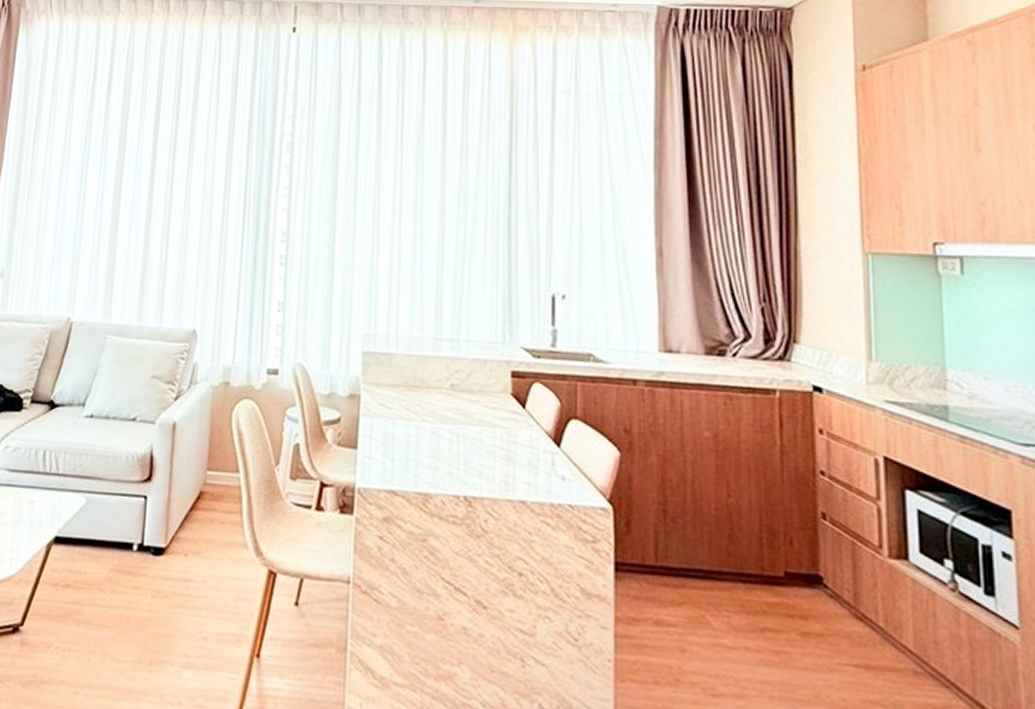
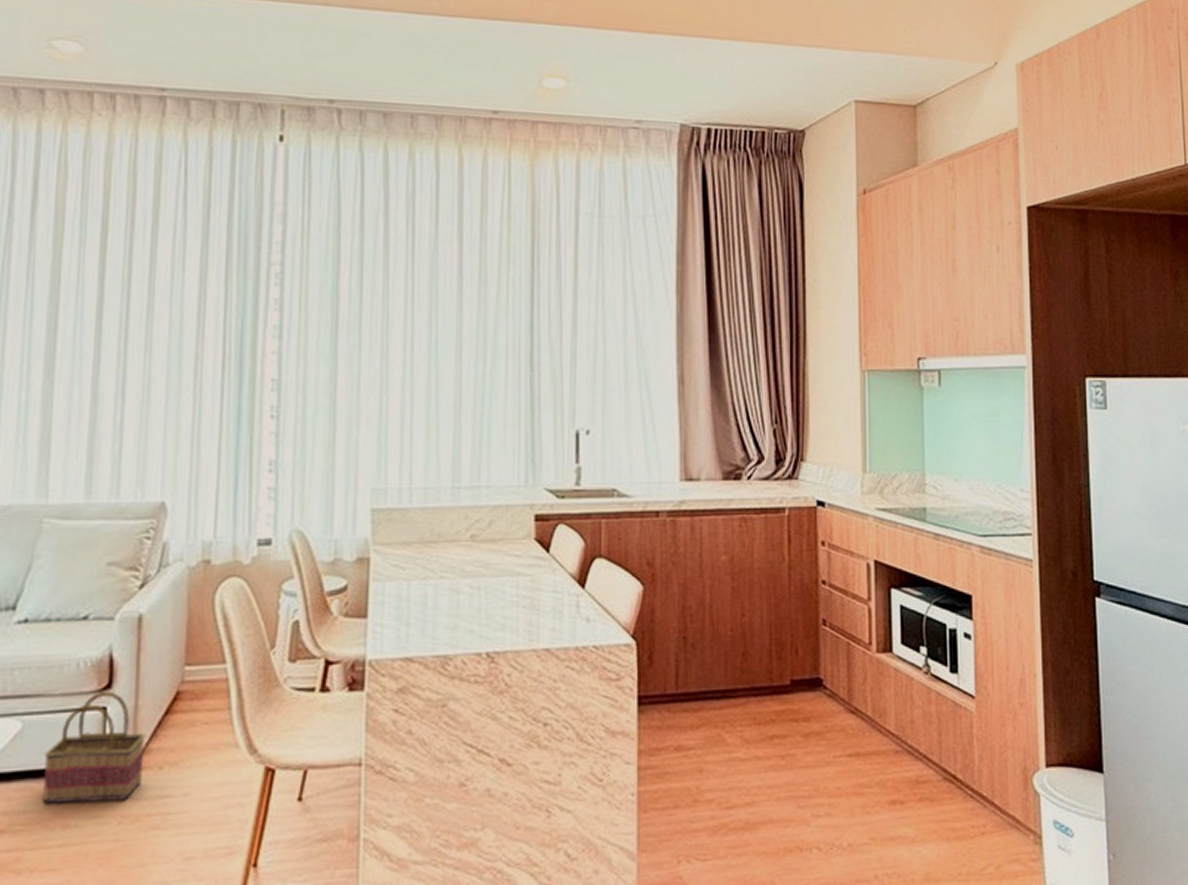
basket: none [98,482,176,578] -> present [42,690,146,804]

